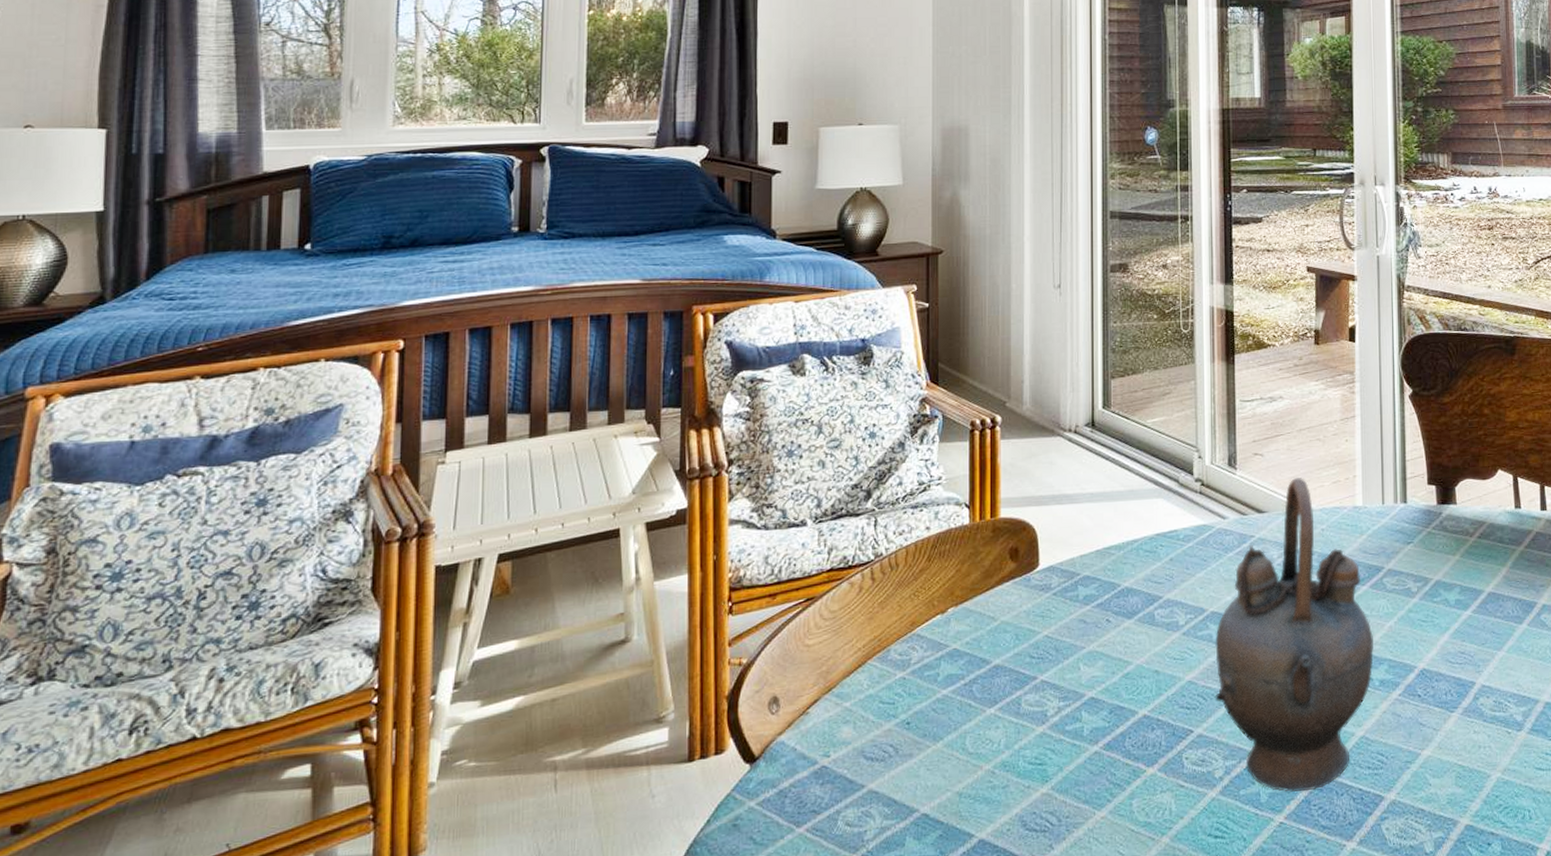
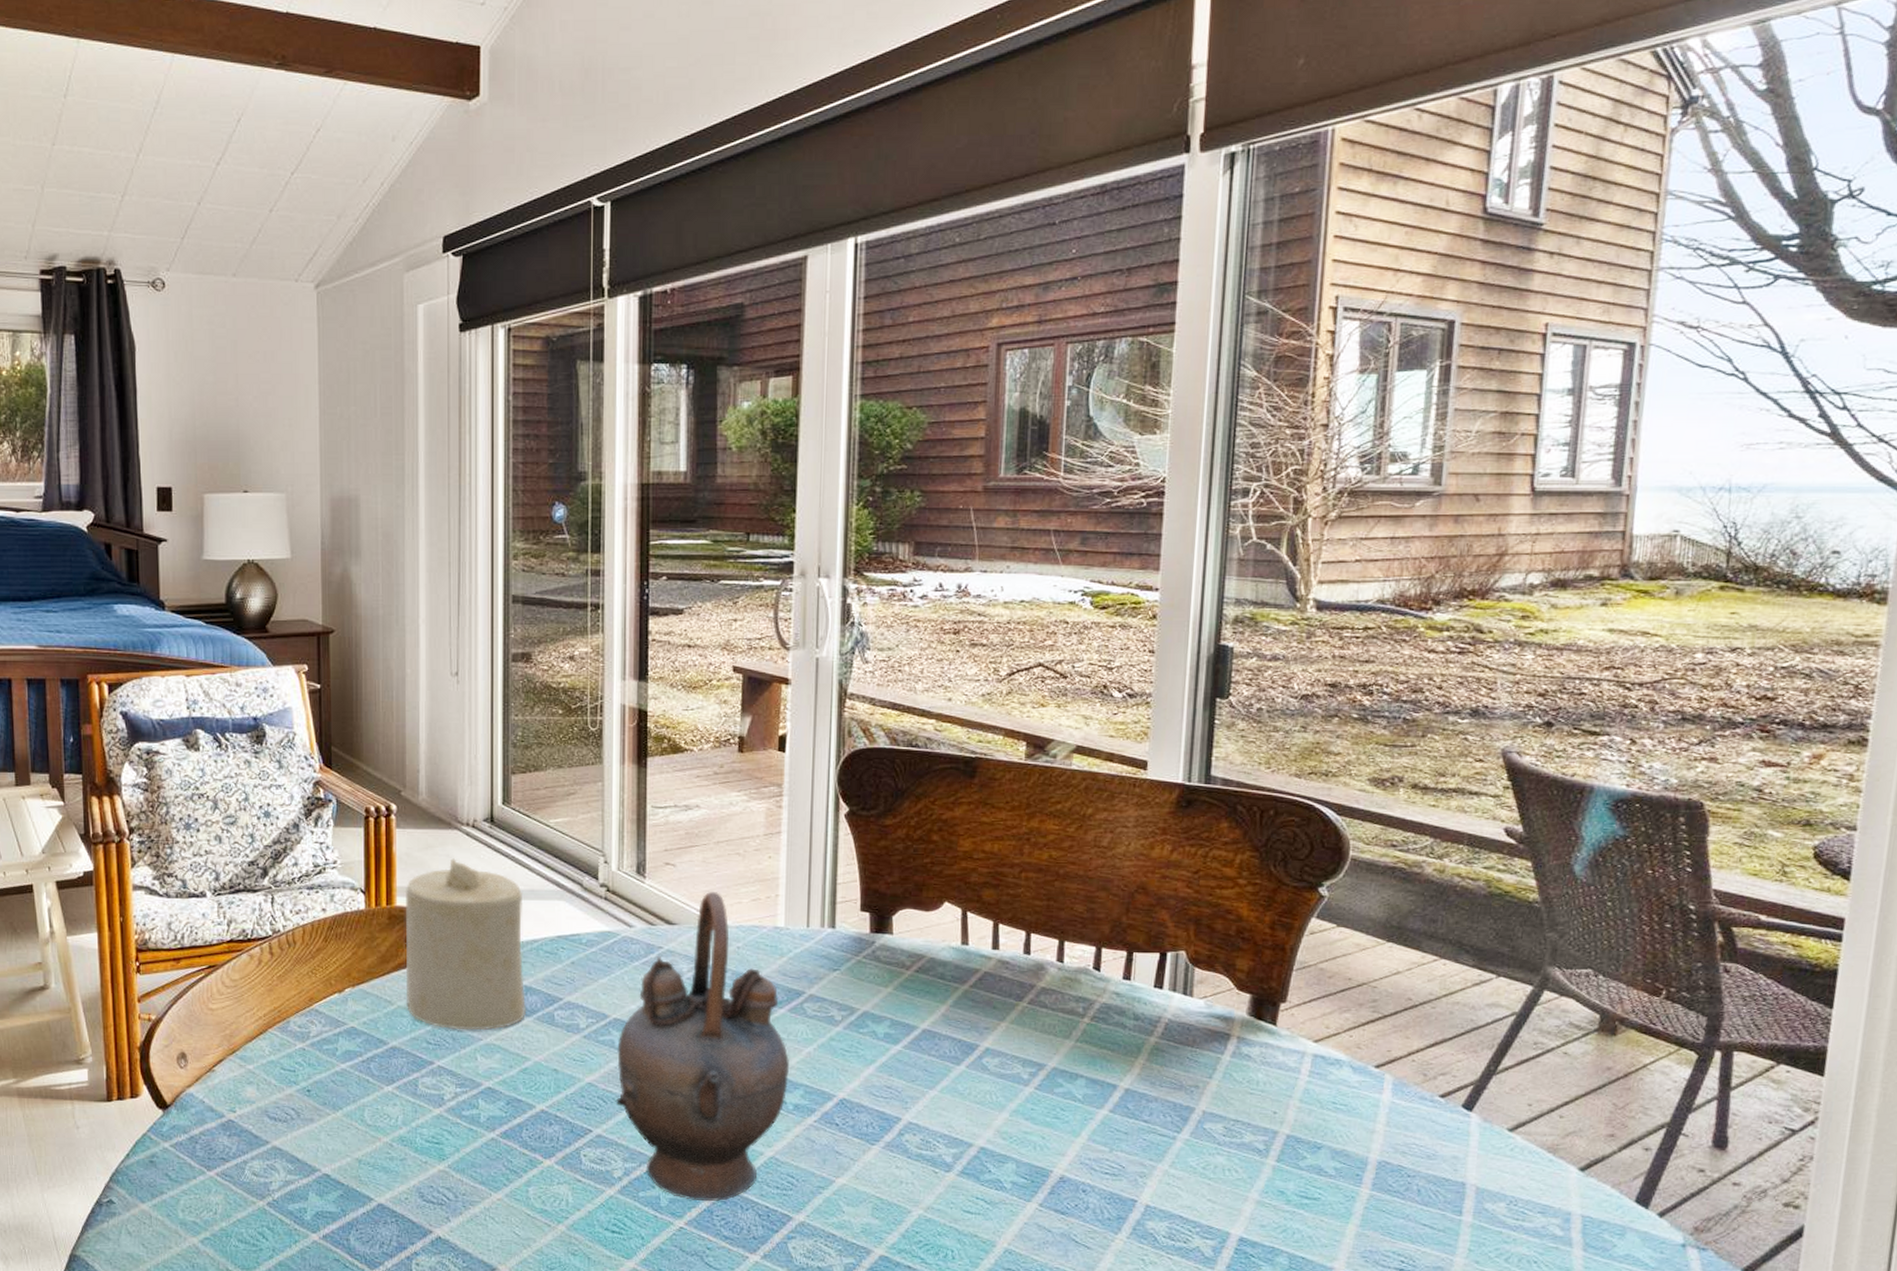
candle: none [1009,465,1128,640] -> present [405,858,527,1031]

